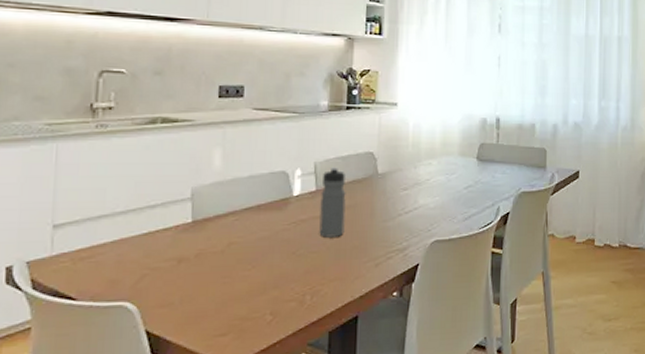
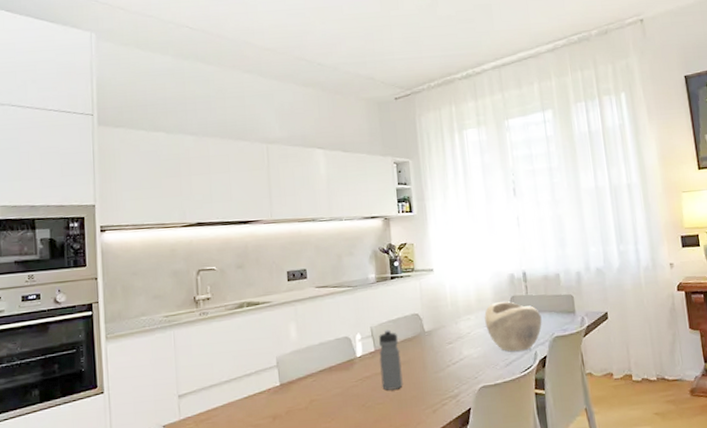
decorative bowl: none [448,148,510,205] -> present [484,301,542,352]

